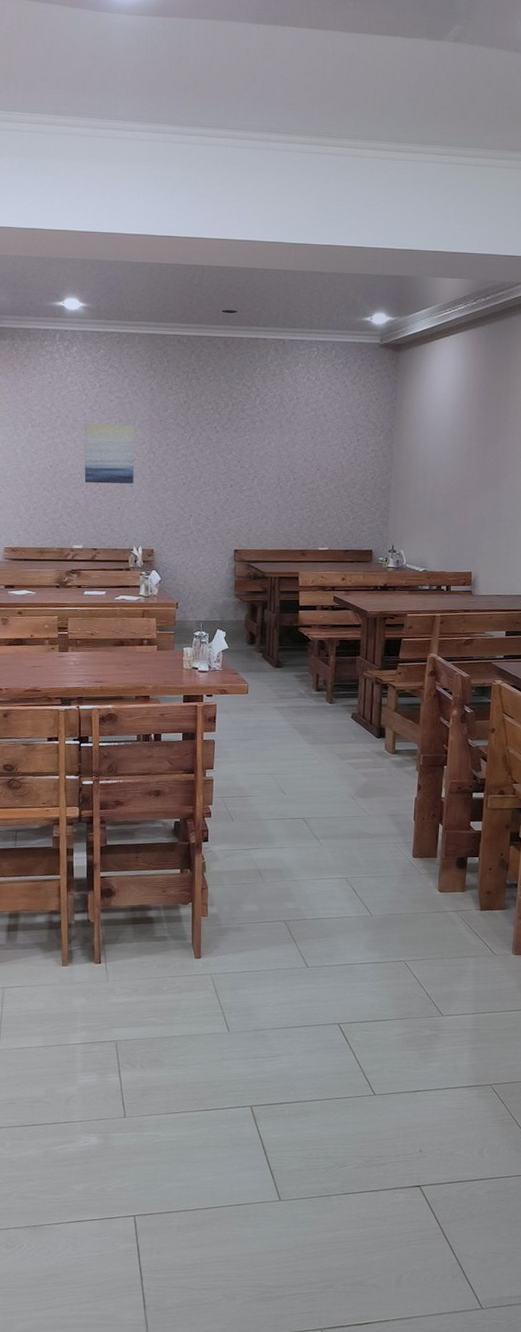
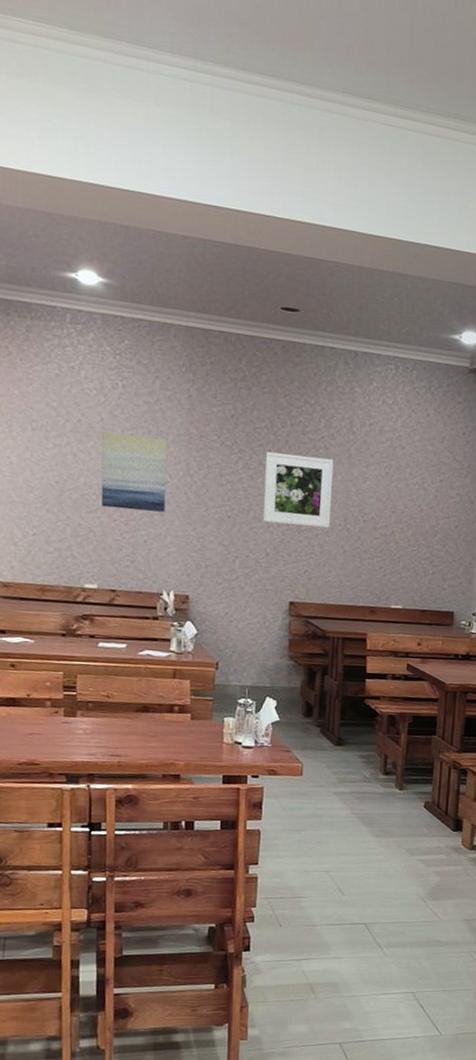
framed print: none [211,428,268,487] -> present [262,452,334,528]

